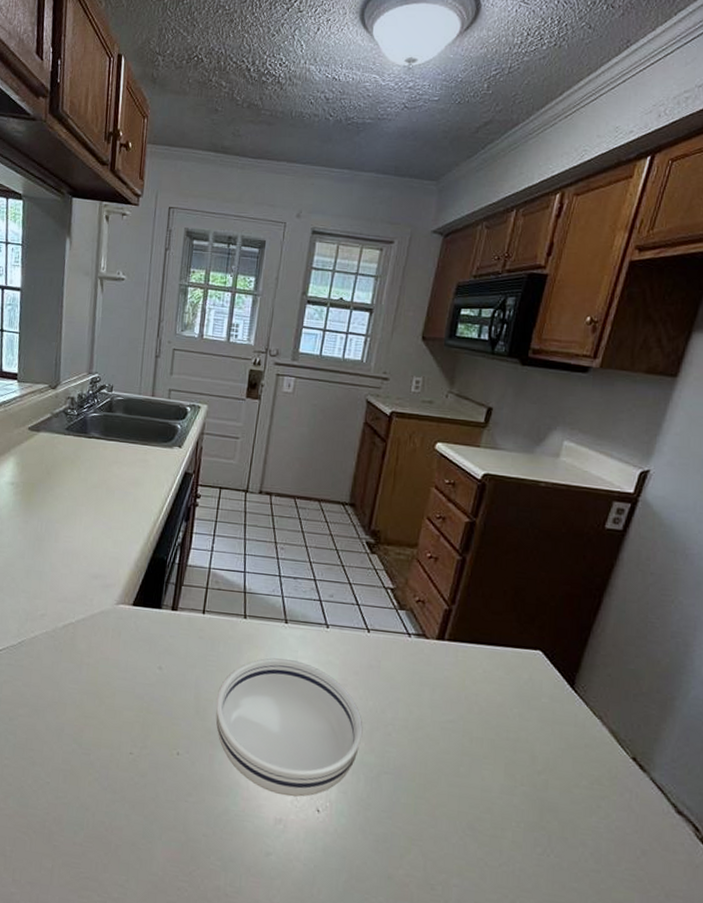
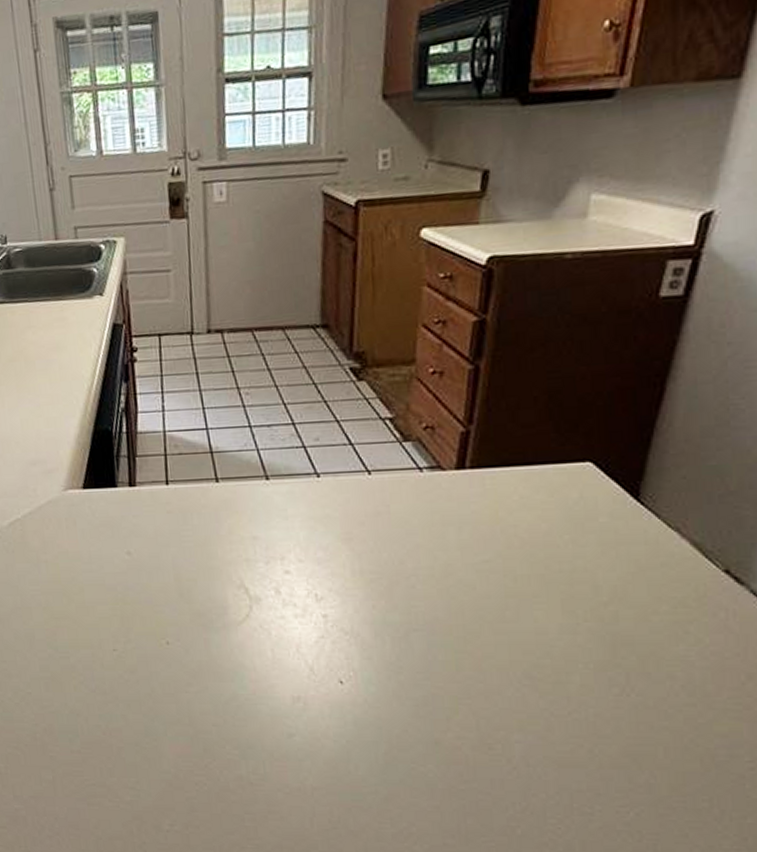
bowl: present [216,658,363,797] -> none [200,520,381,671]

